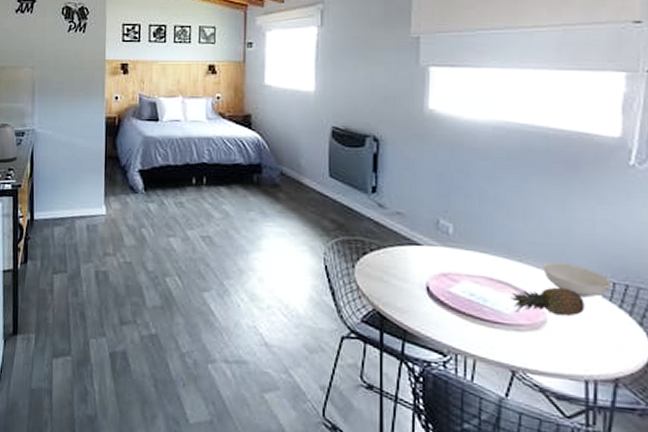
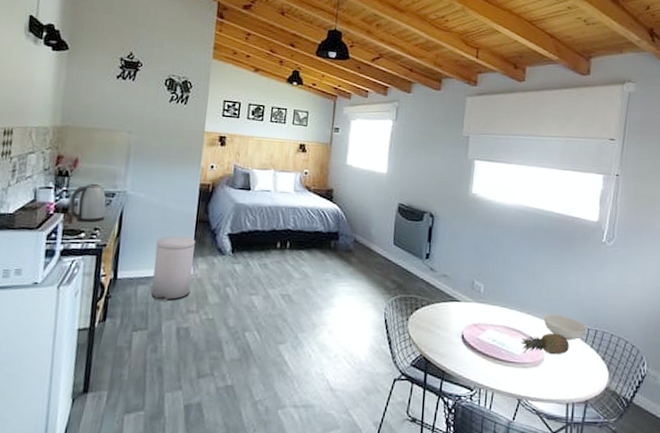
pedal bin: none [67,174,107,244] -> present [151,236,195,302]

